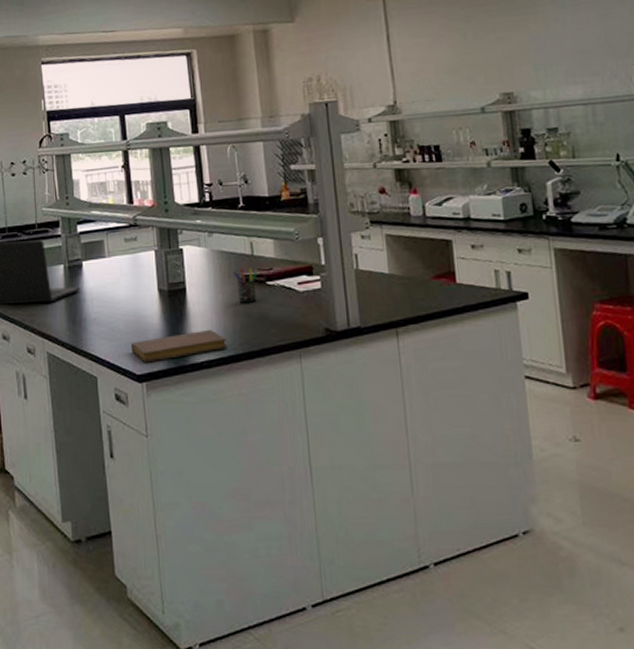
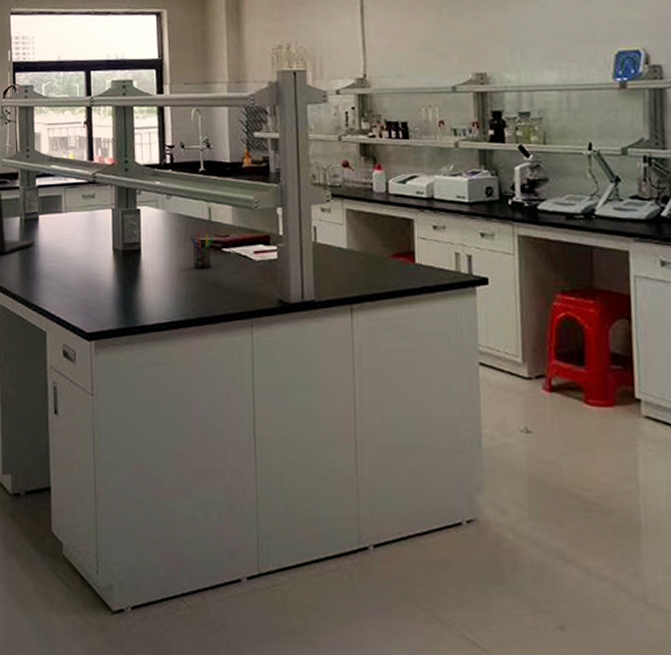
notebook: present [131,329,228,362] -> none [82,292,179,320]

